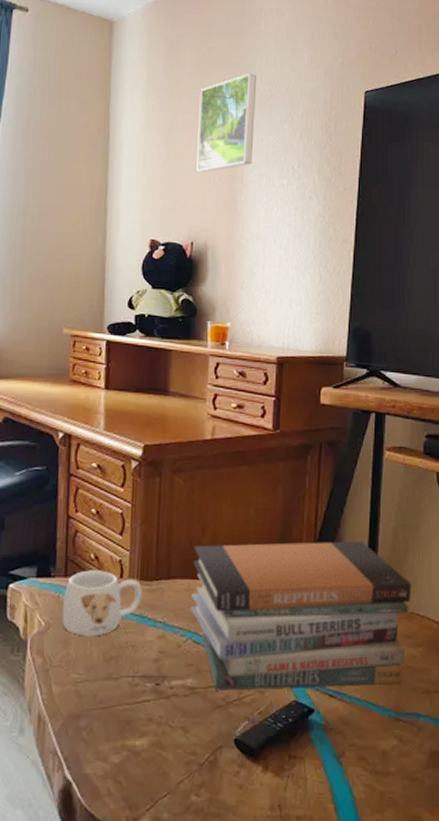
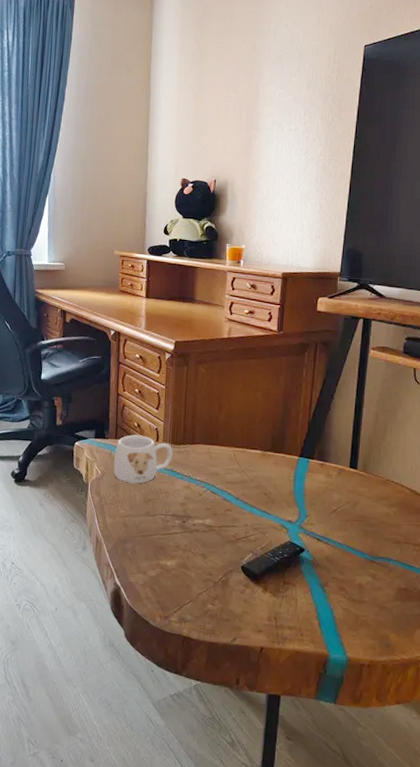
book stack: present [191,541,412,691] -> none [210,419,388,535]
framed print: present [196,73,256,172] -> none [220,35,271,122]

